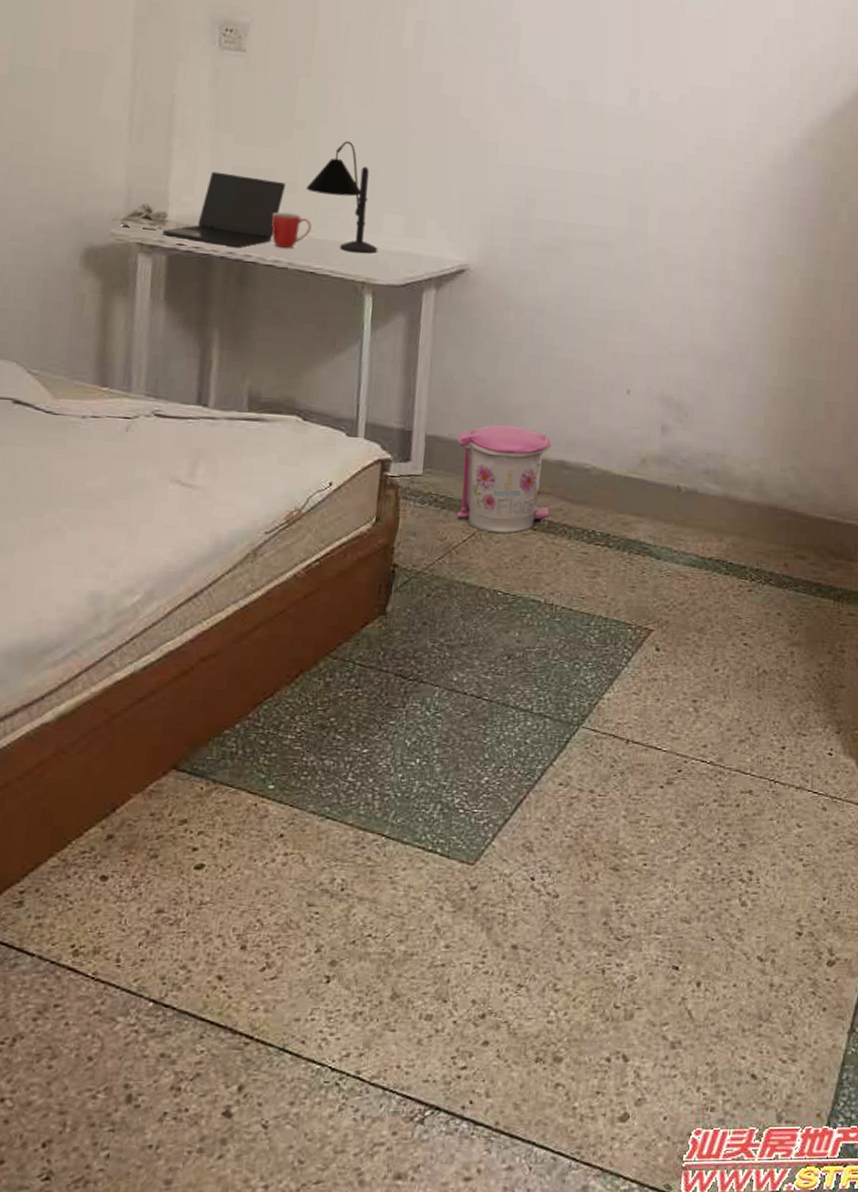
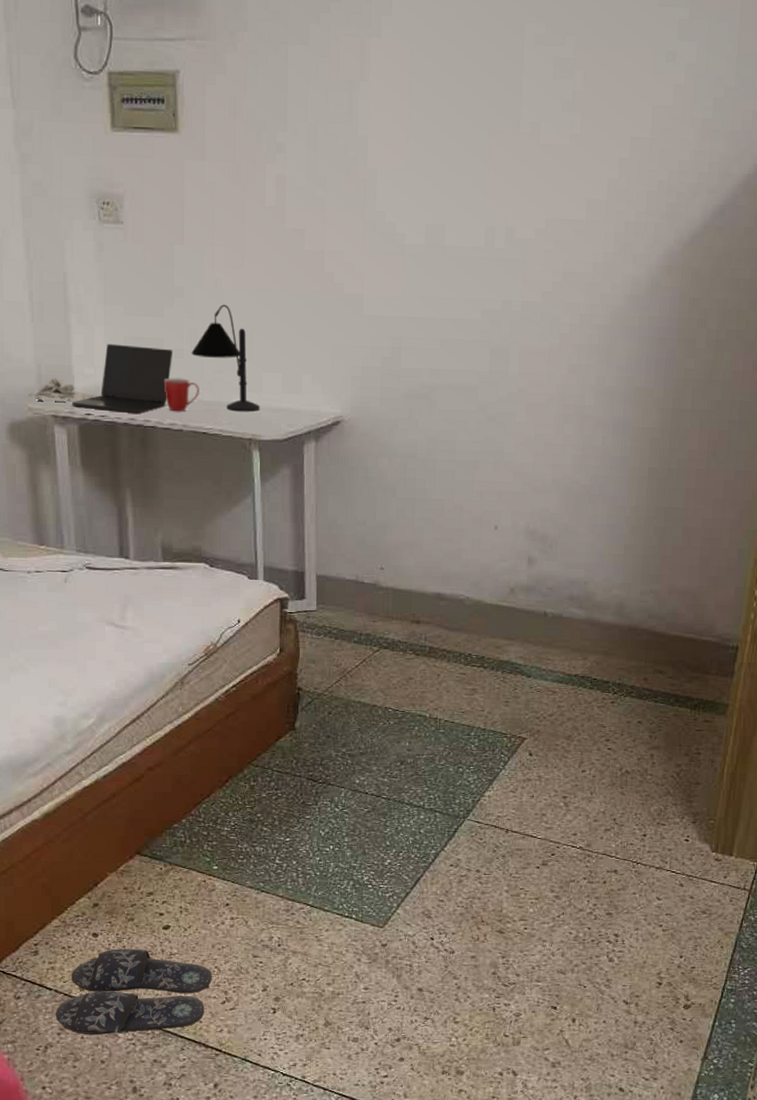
slippers: none [34,897,252,1020] -> present [56,949,212,1035]
trash can: present [455,424,553,534] -> none [344,562,429,659]

